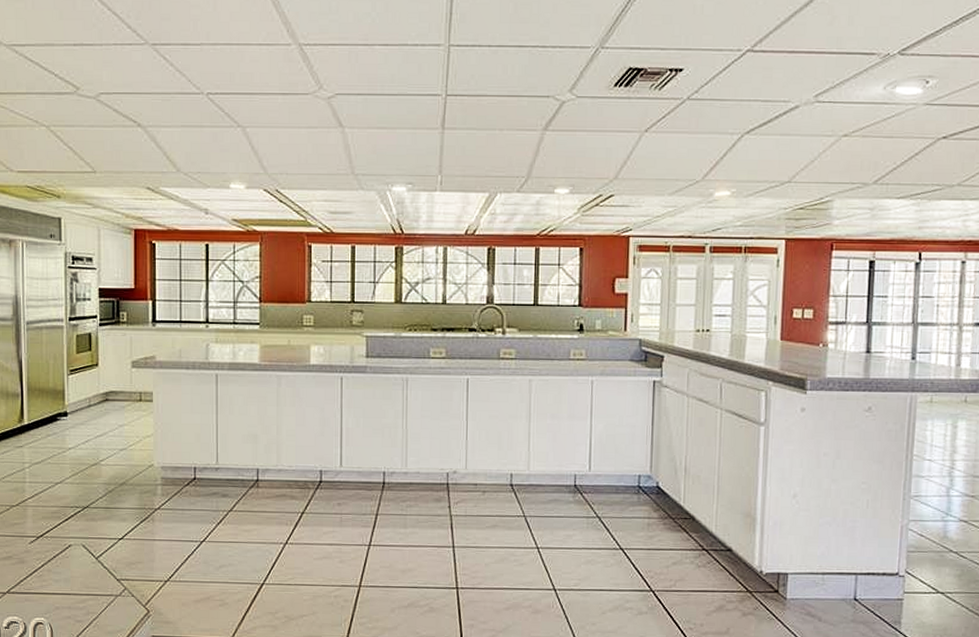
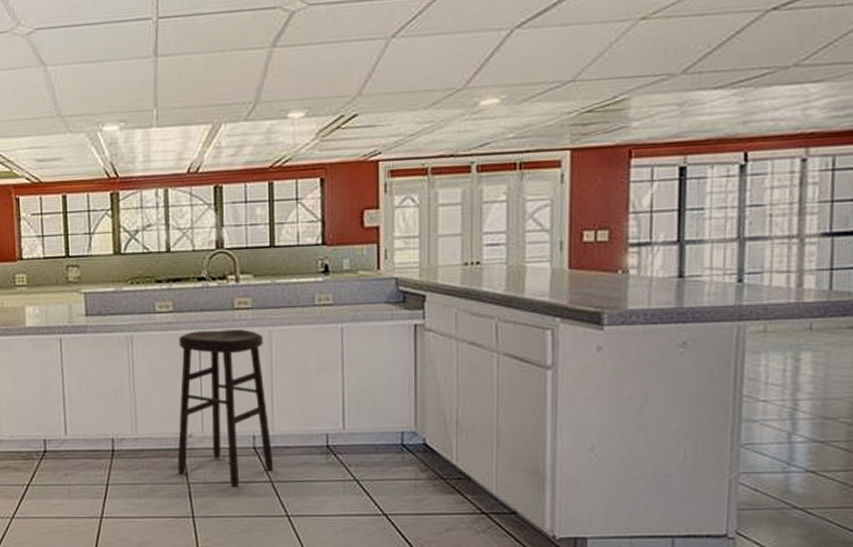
stool: none [442,376,528,520] -> present [177,329,274,487]

